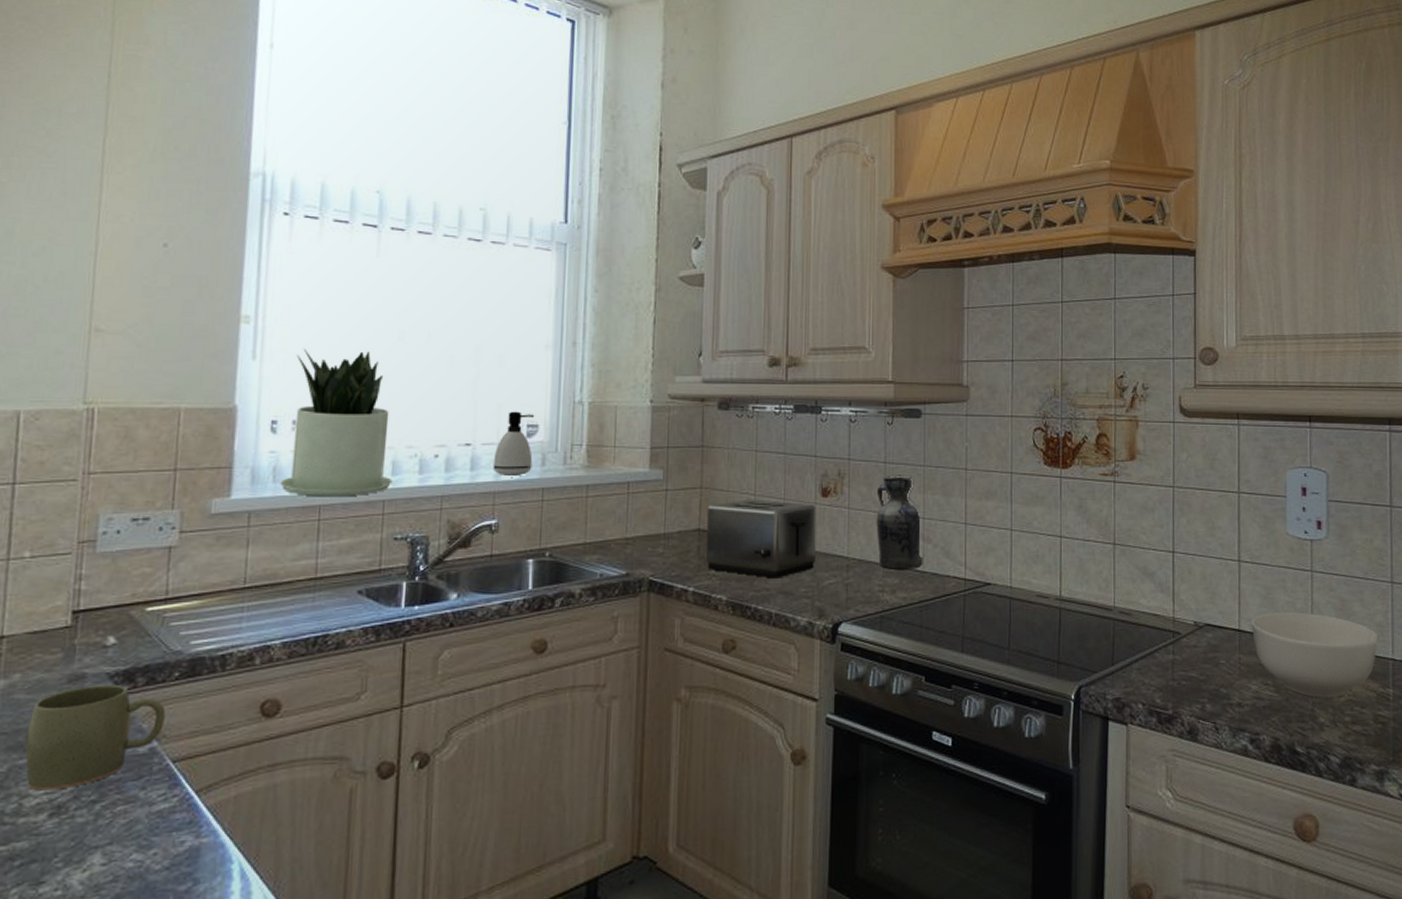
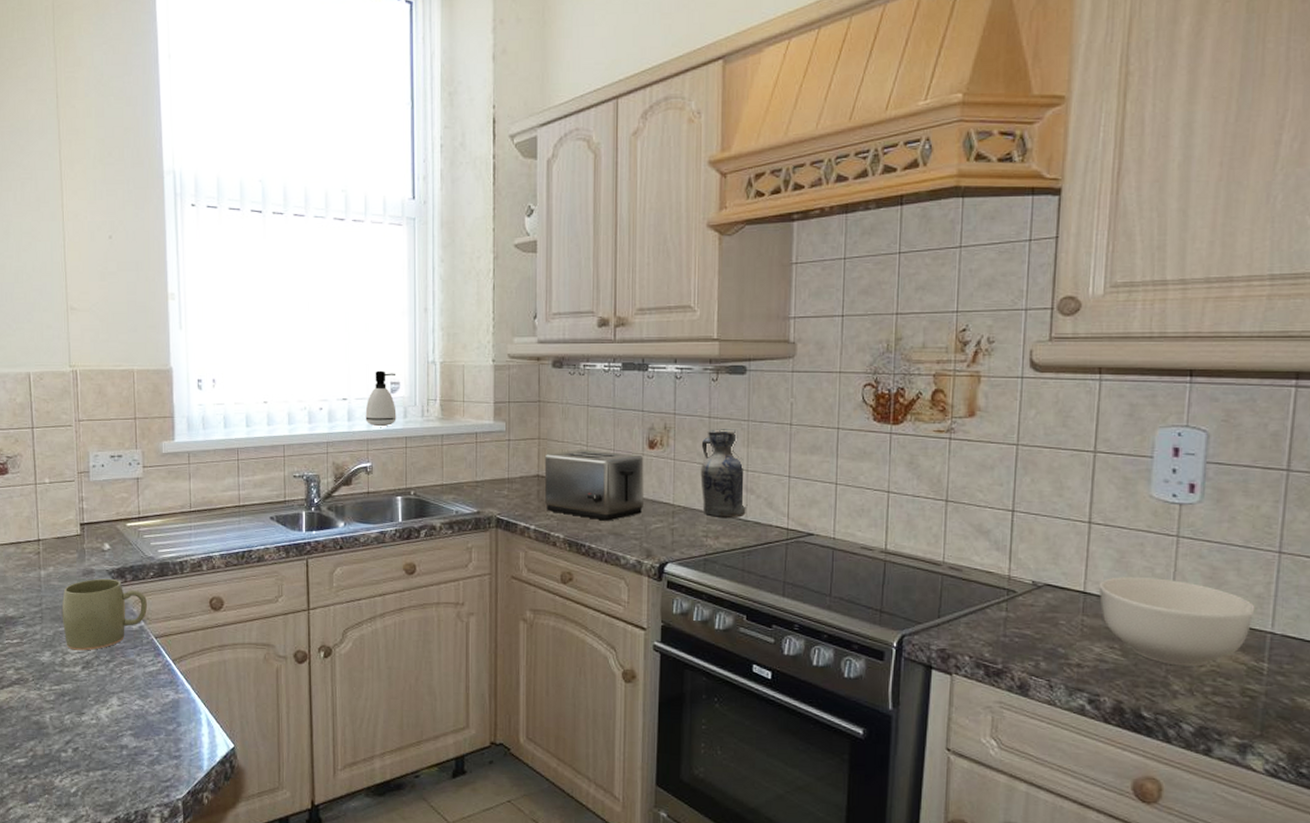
planter: present [280,348,393,497] -> none [208,319,289,442]

